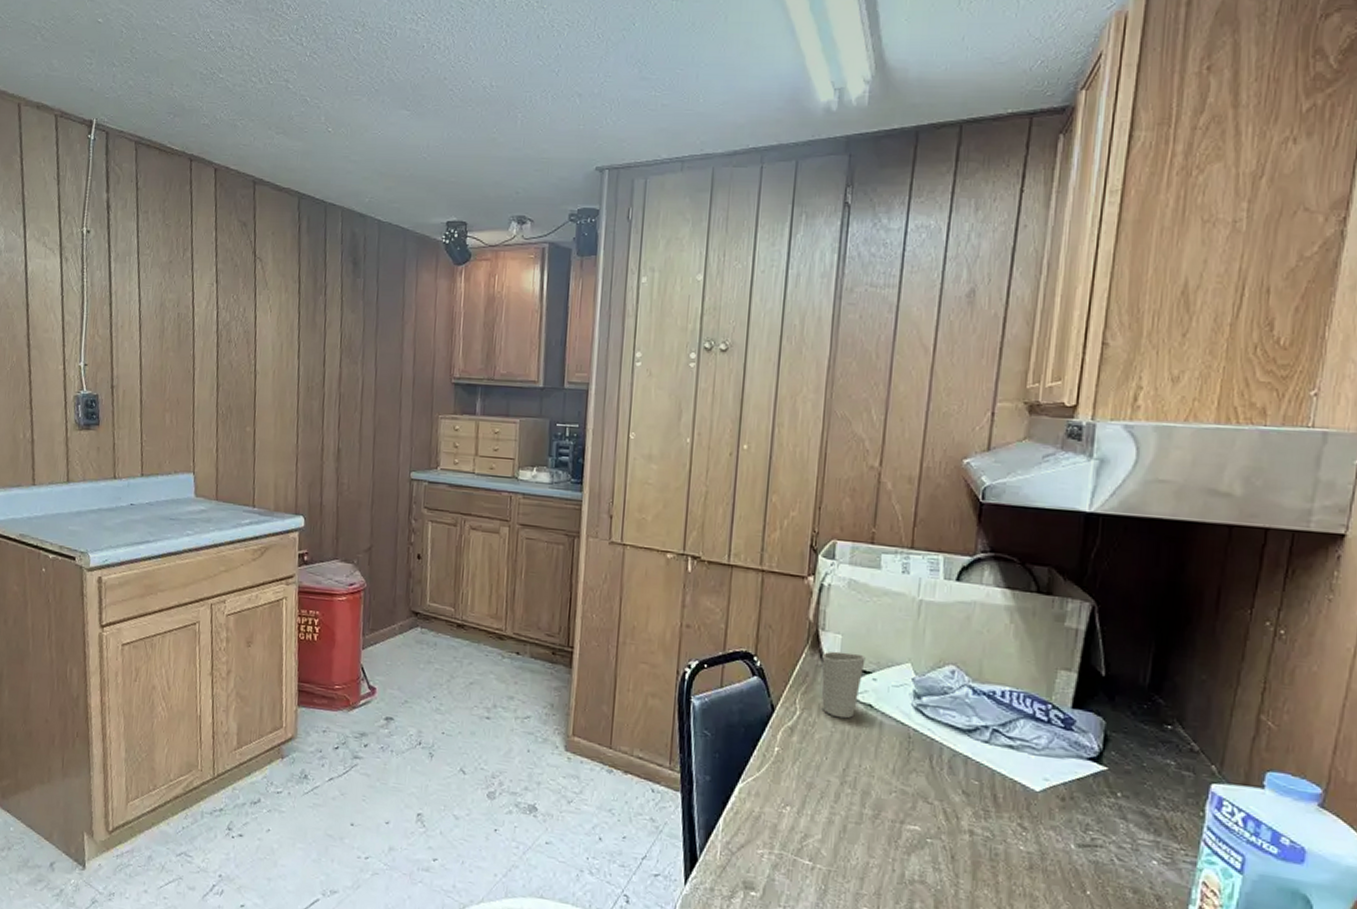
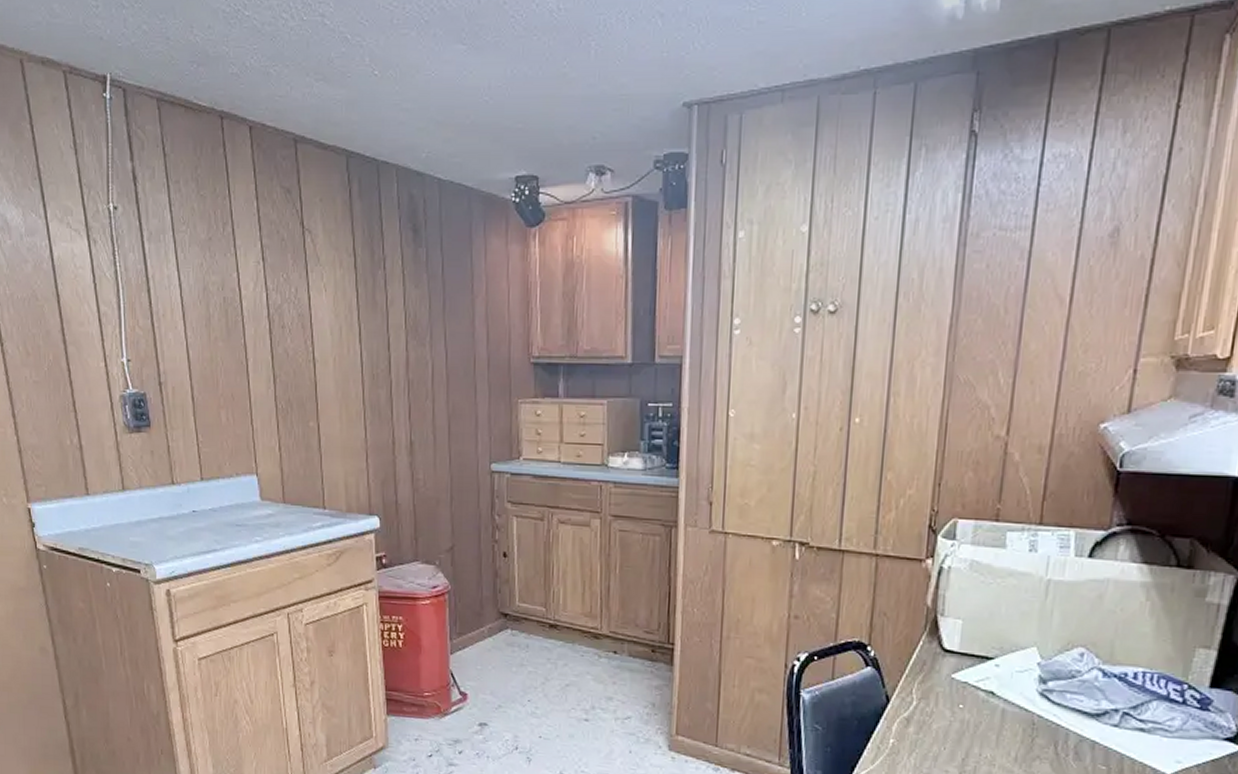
cup: present [821,651,866,719] -> none [940,637,988,707]

